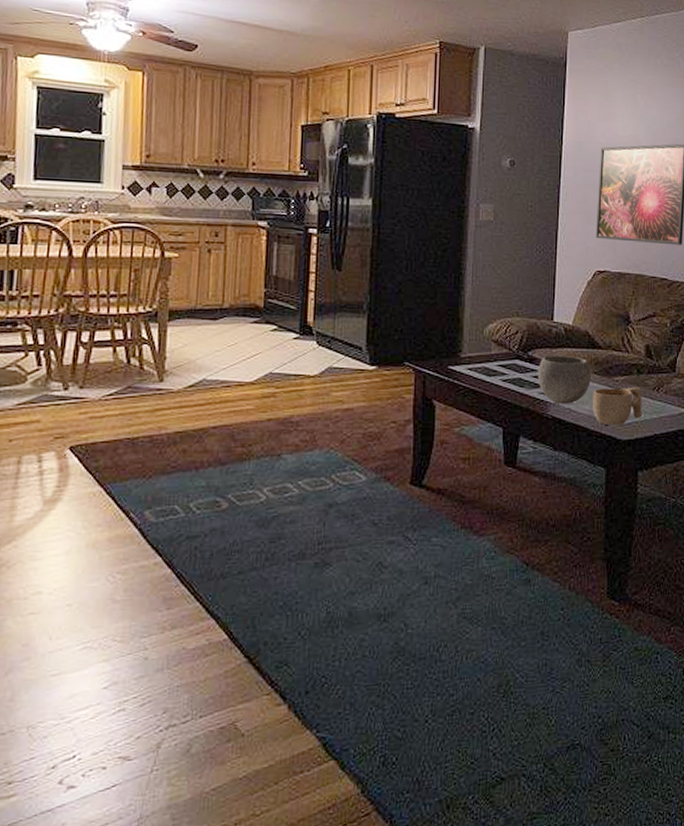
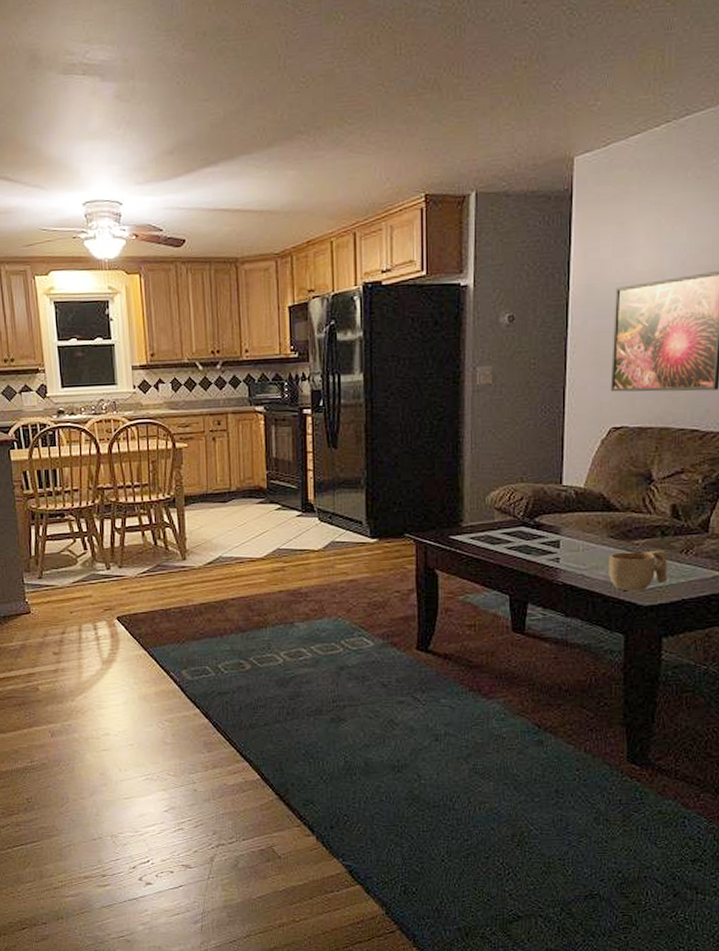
bowl: present [537,355,591,404] -> none [546,519,606,570]

